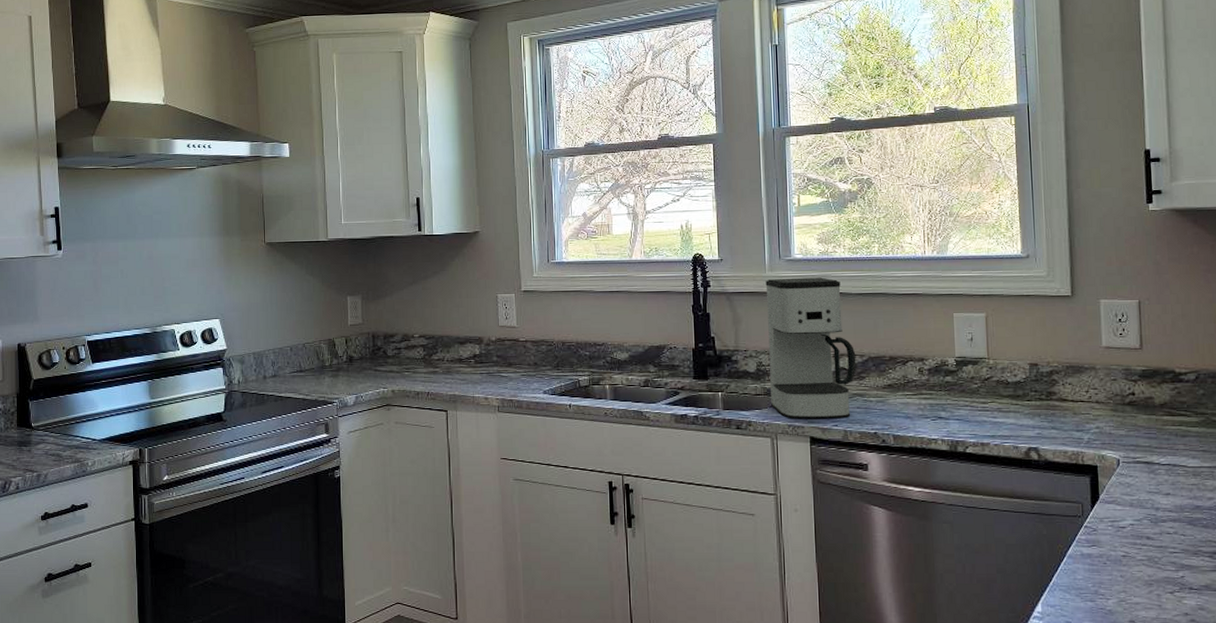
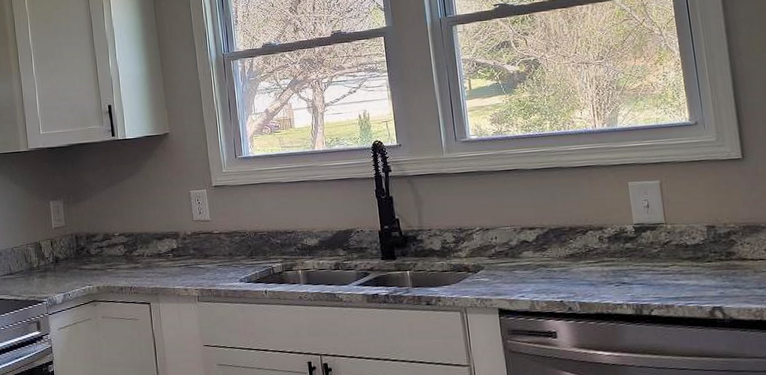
coffee maker: present [765,277,857,419] -> none [443,155,538,292]

